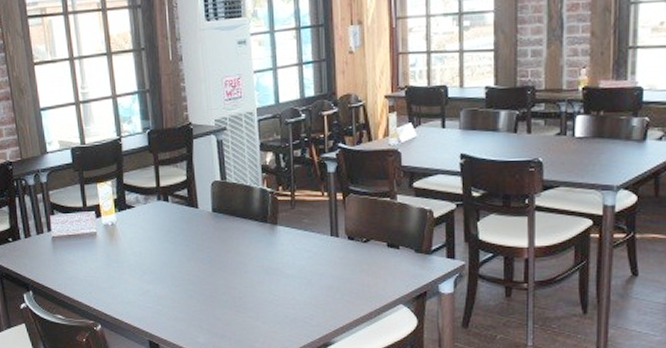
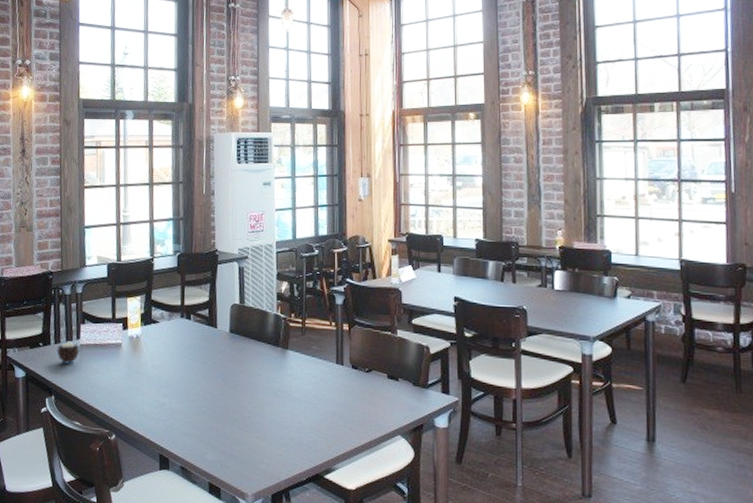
candle: none [28,234,53,258] -> present [56,341,80,364]

